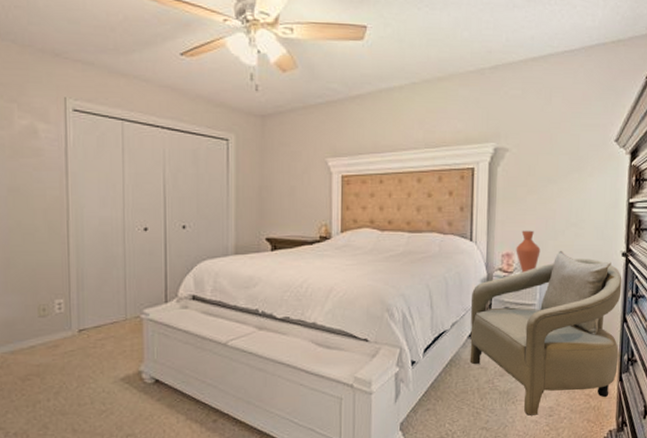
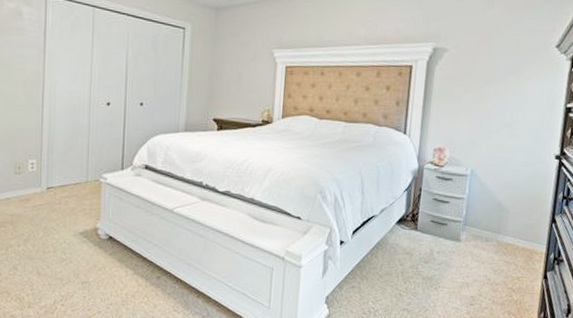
armchair: present [469,250,622,416] -> none [396,148,554,303]
vase: present [516,230,541,273] -> none [448,127,473,167]

